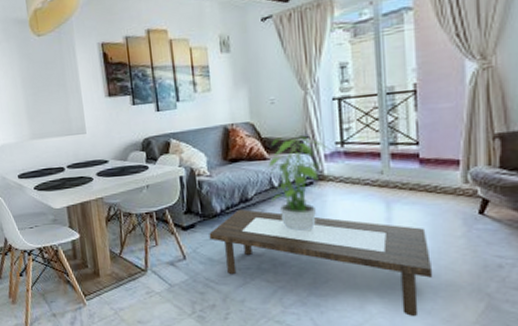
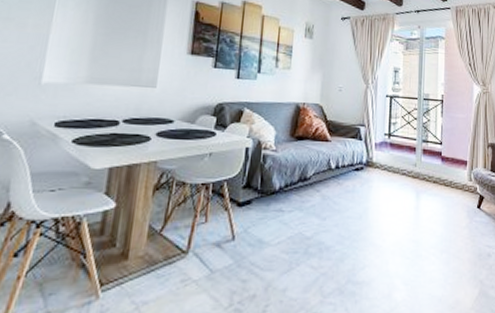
coffee table: present [209,208,433,317] -> none [263,187,445,305]
potted plant: present [267,135,334,231] -> none [327,122,383,214]

